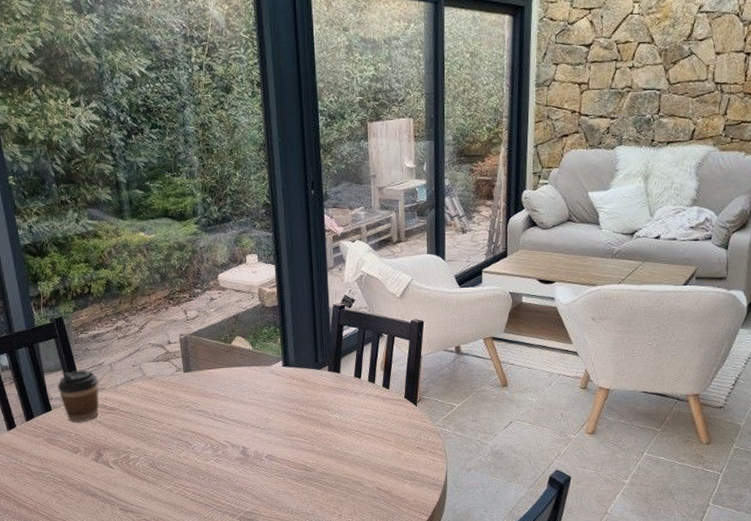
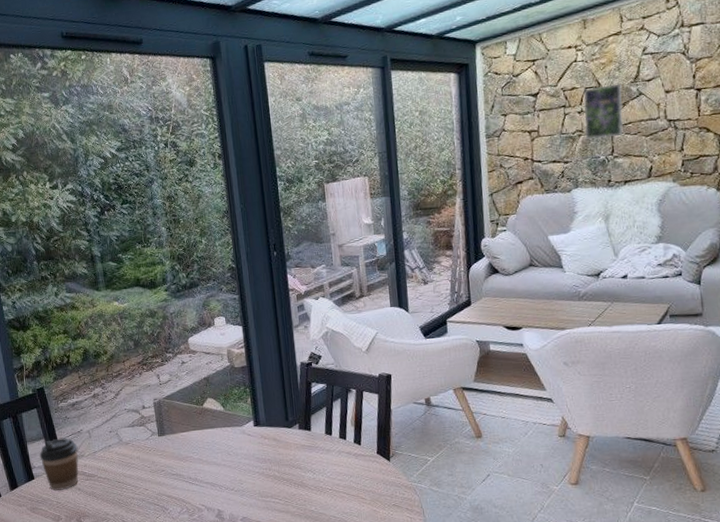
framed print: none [633,41,674,97] -> present [583,83,624,140]

